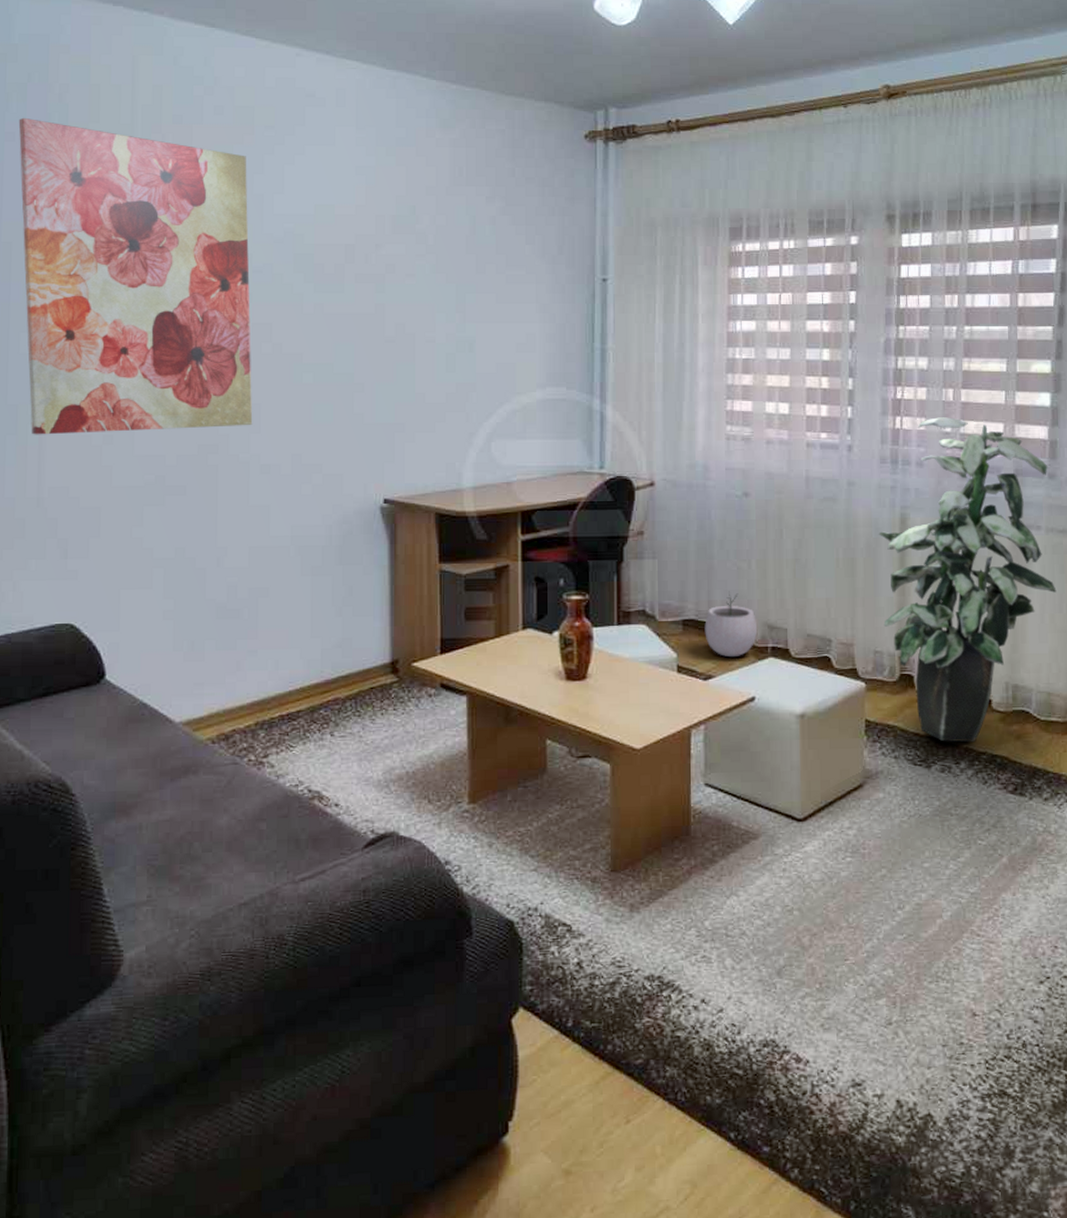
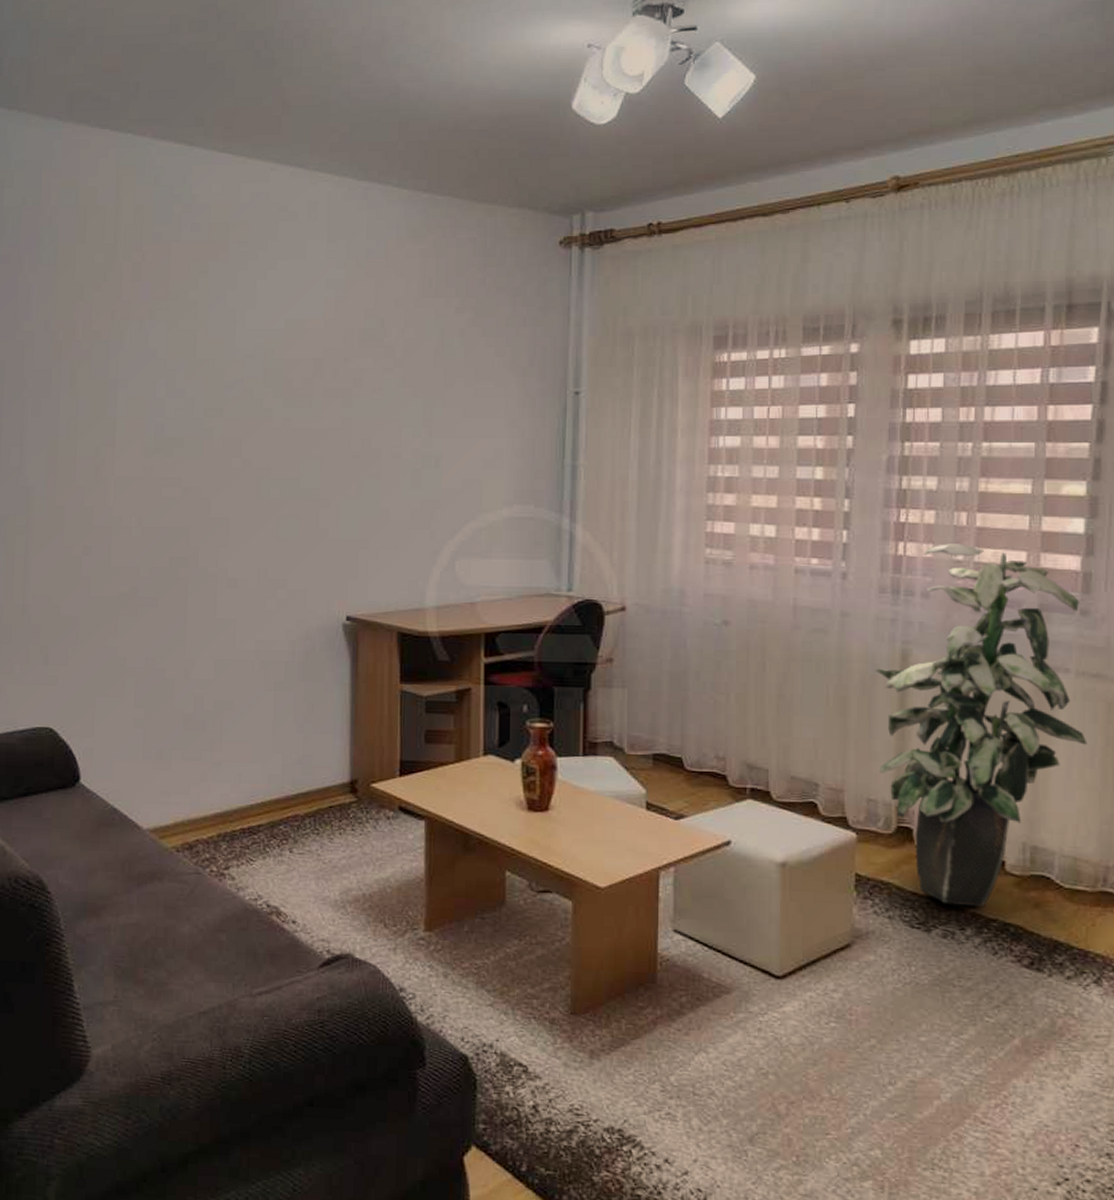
wall art: present [18,117,253,435] -> none [13,240,222,545]
plant pot: present [704,591,757,658] -> none [677,725,734,797]

